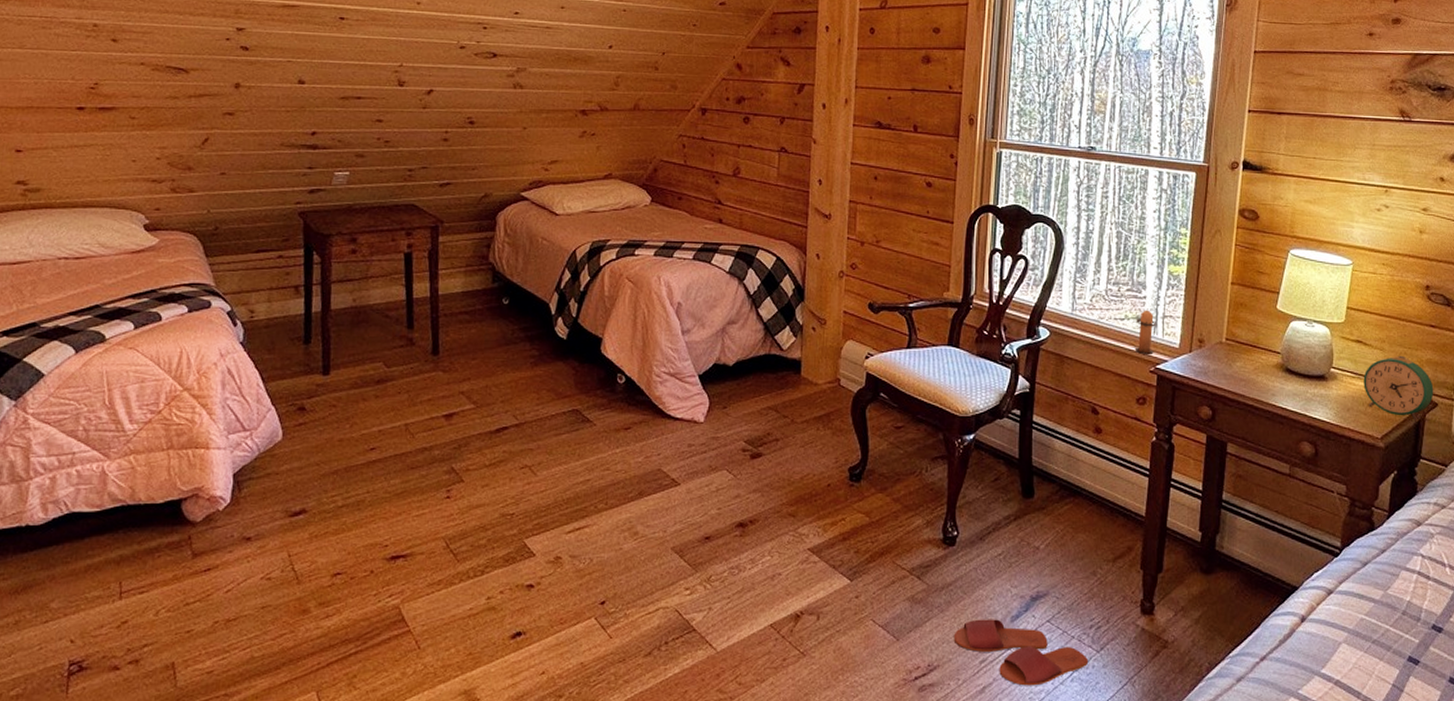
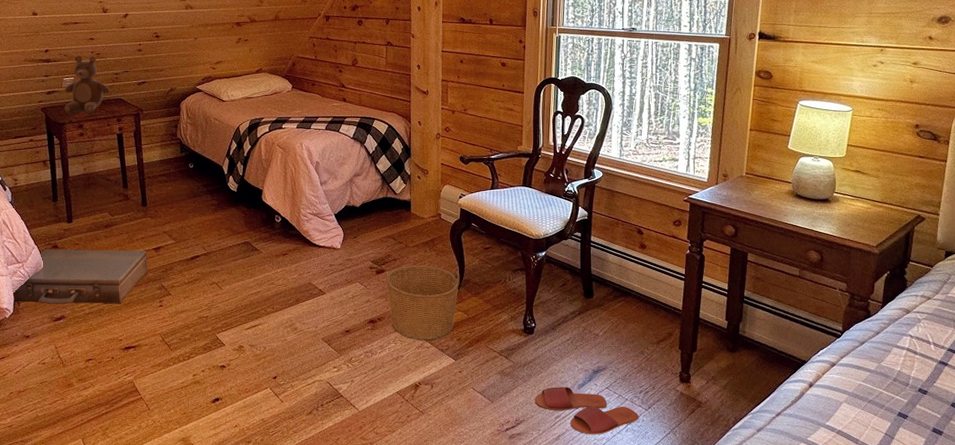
briefcase: none [234,412,435,492] -> present [14,249,148,304]
bear: none [332,142,399,223] -> present [64,56,110,114]
basket: none [763,449,862,553] -> present [386,266,460,341]
candle: present [1134,308,1156,355] -> none [671,152,688,188]
alarm clock: present [1363,355,1434,422] -> none [861,181,922,233]

